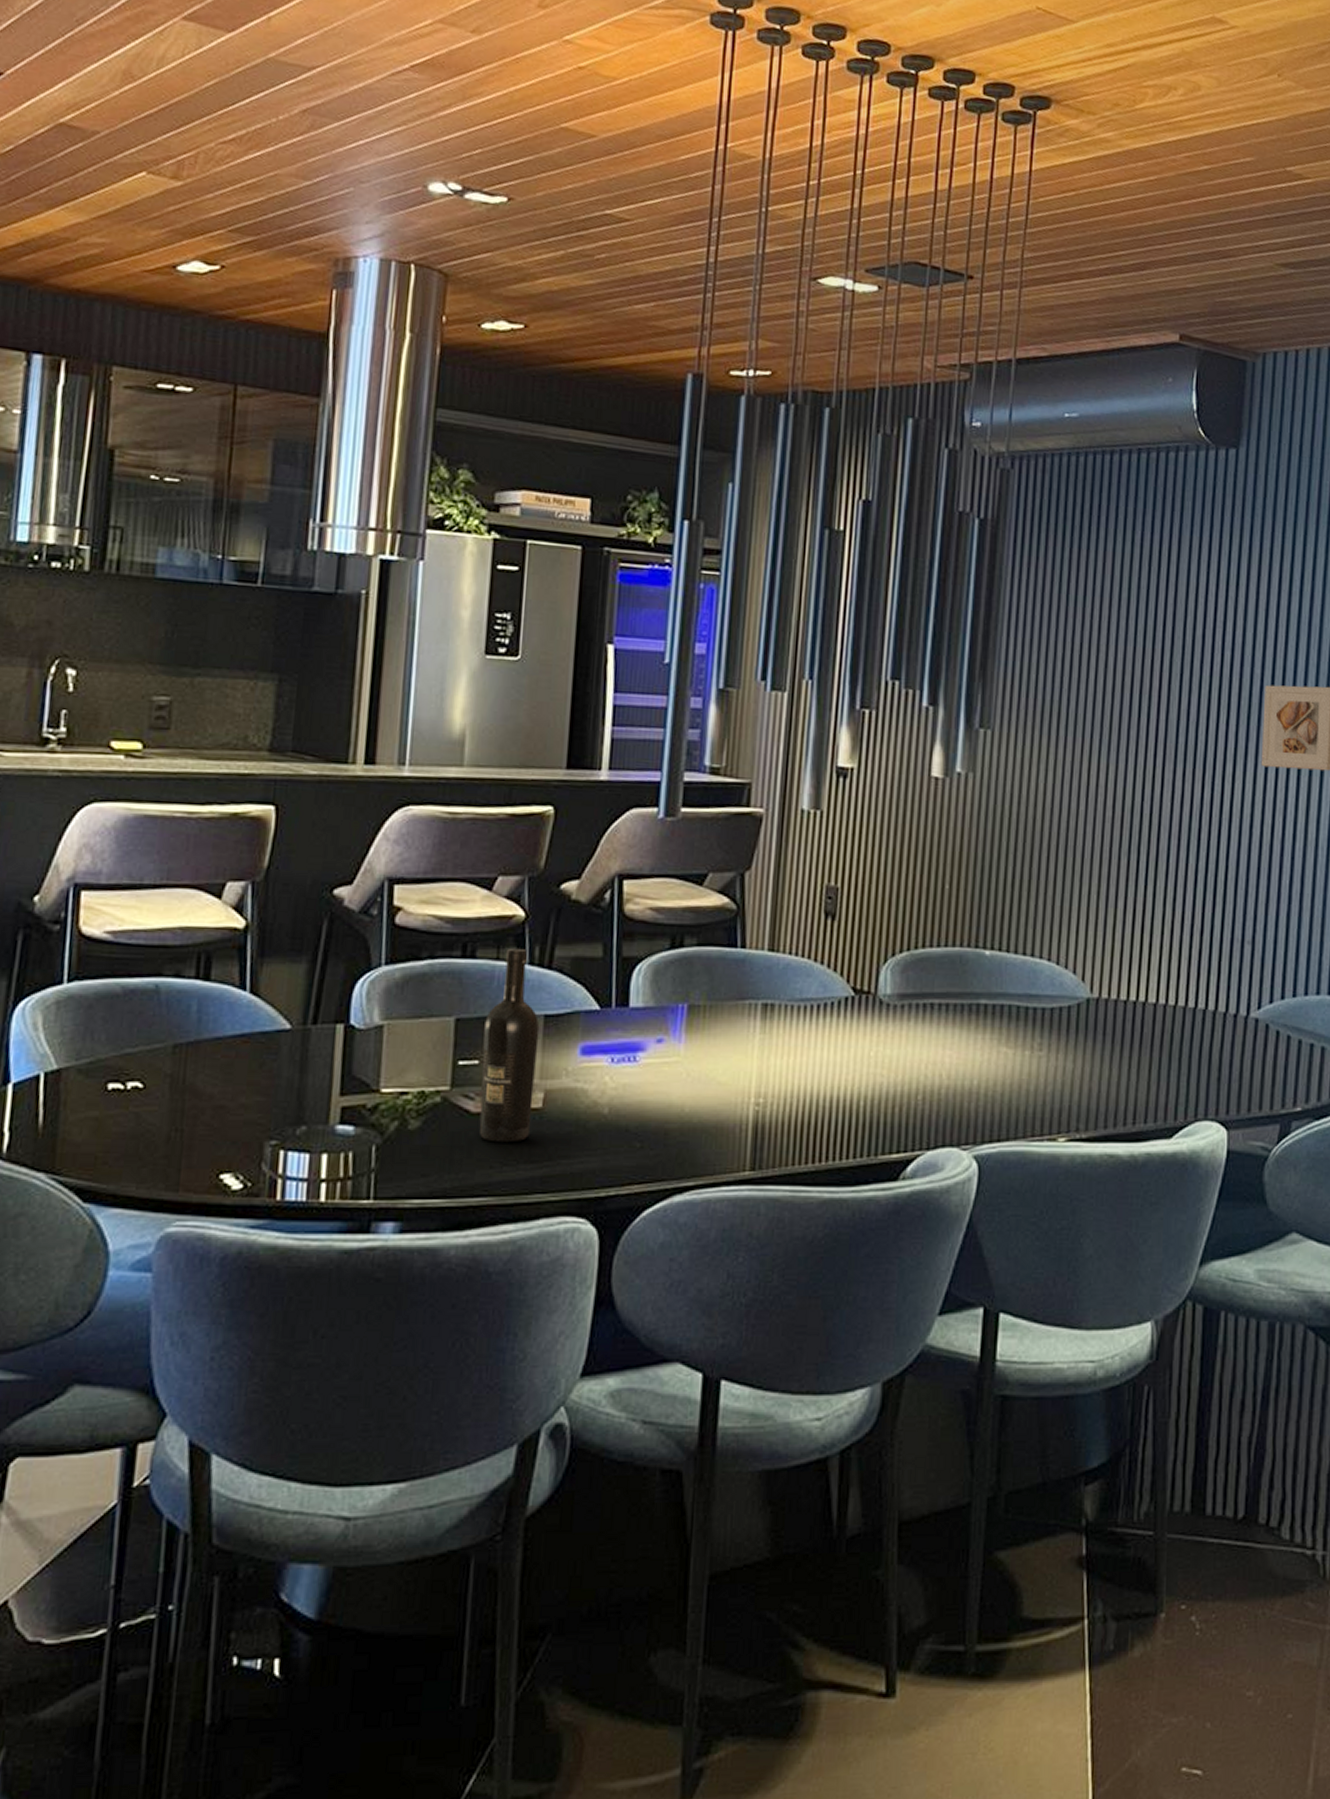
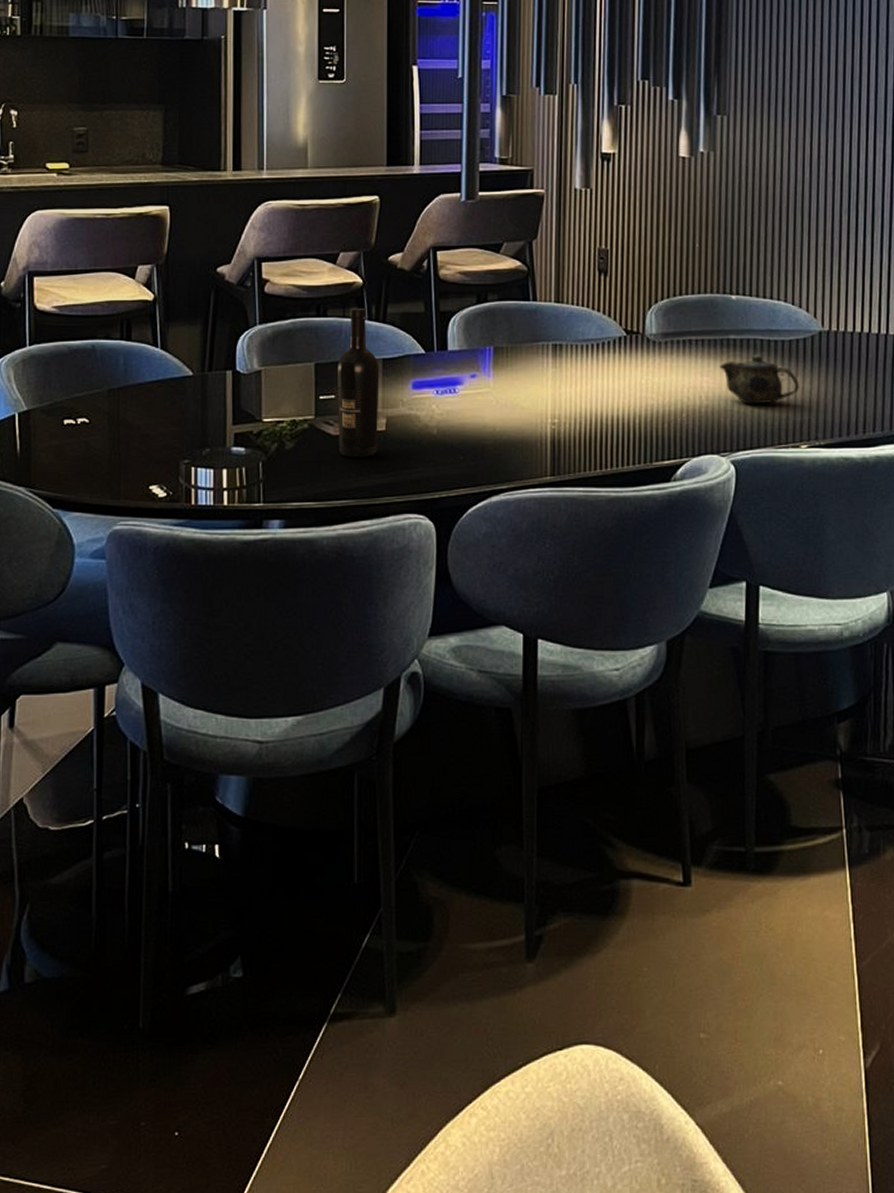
teapot: none [965,1025,1060,1086] -> present [719,355,799,404]

